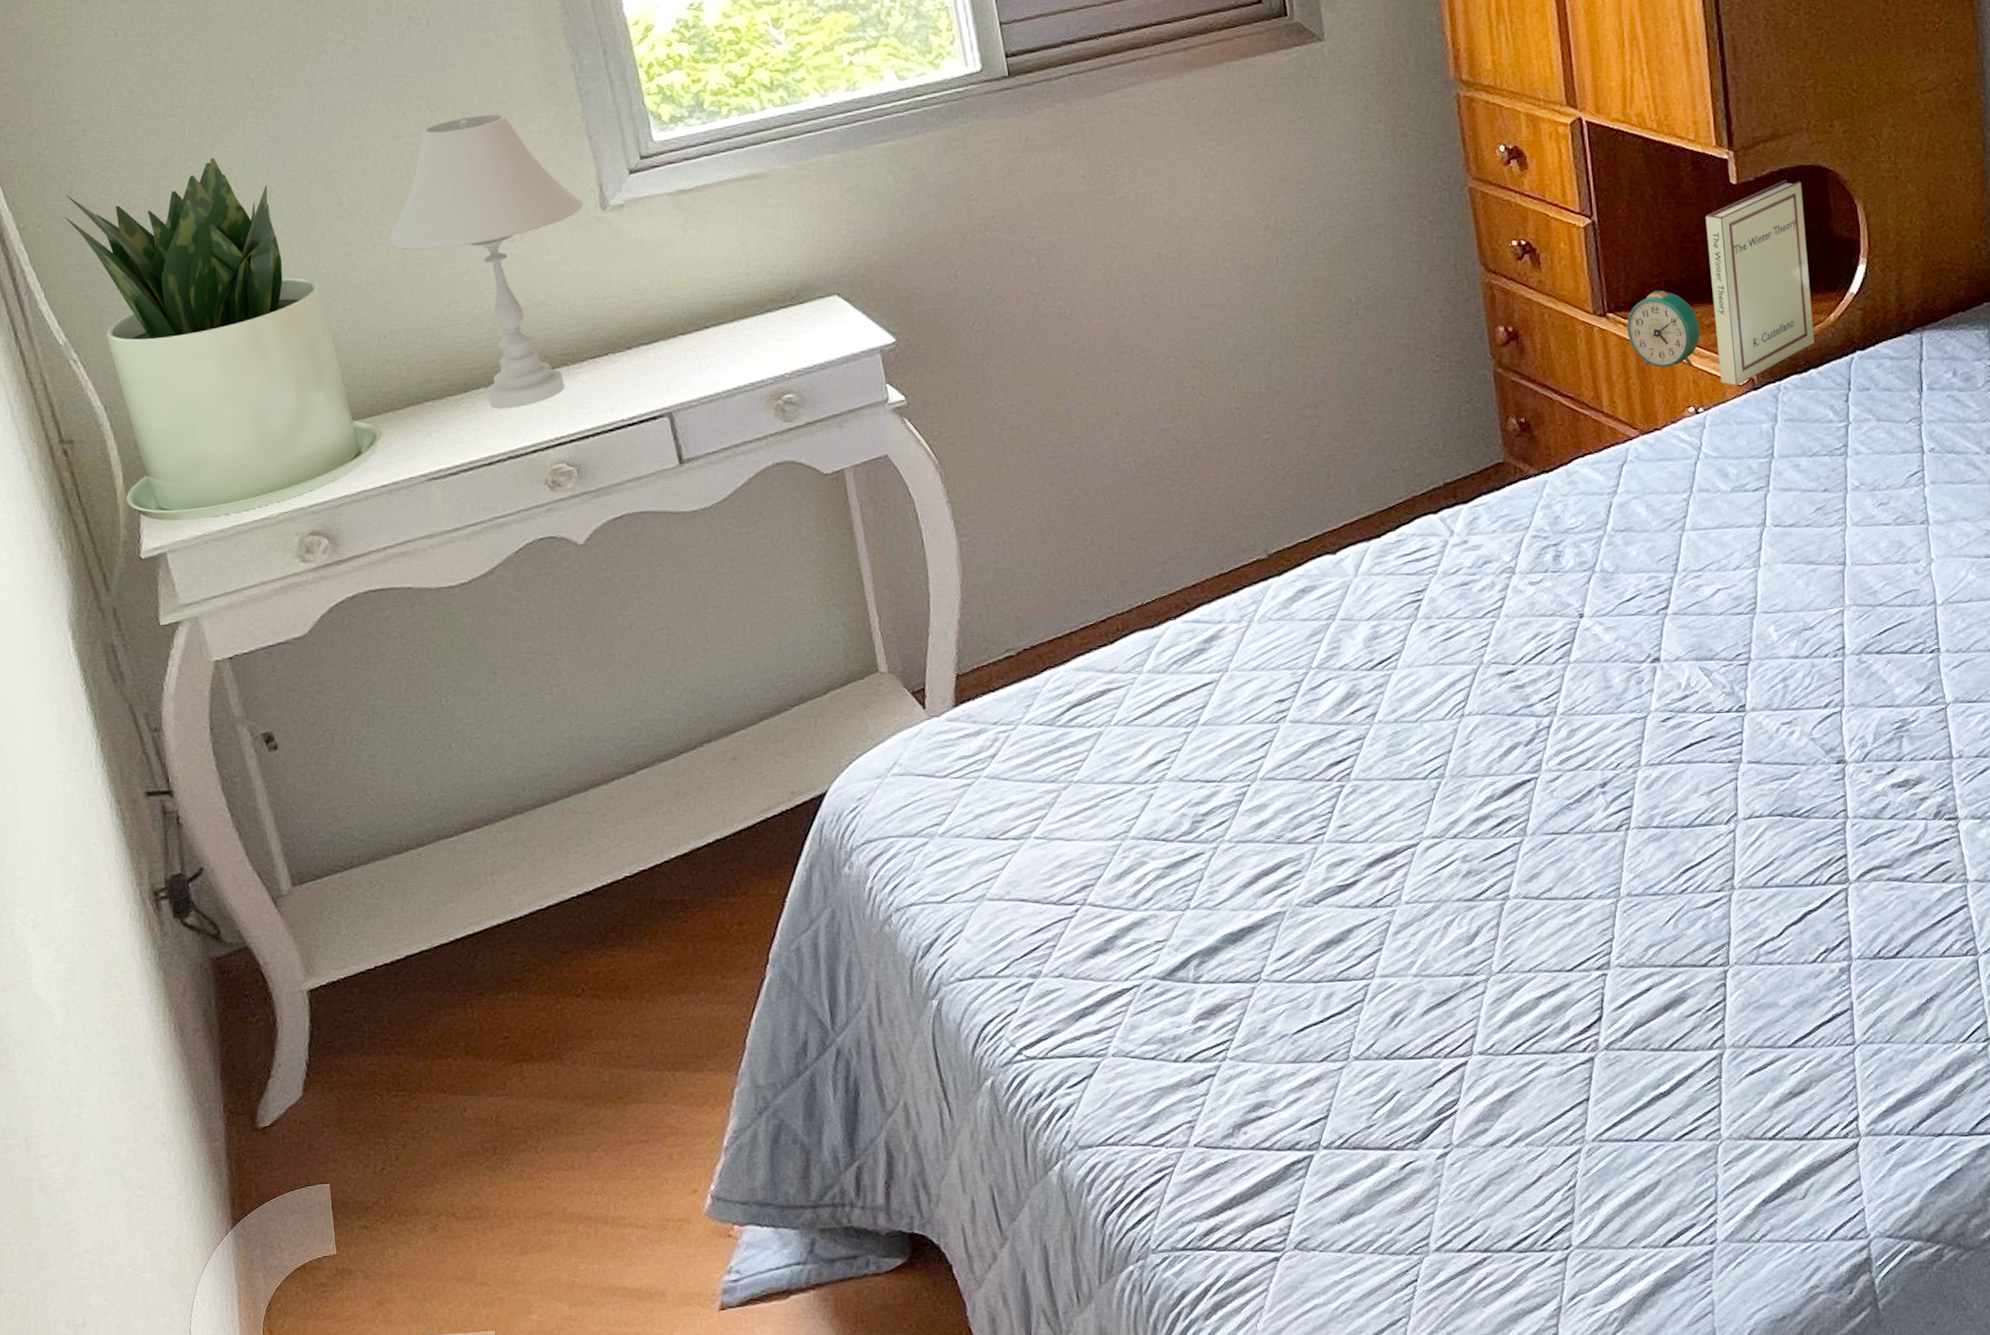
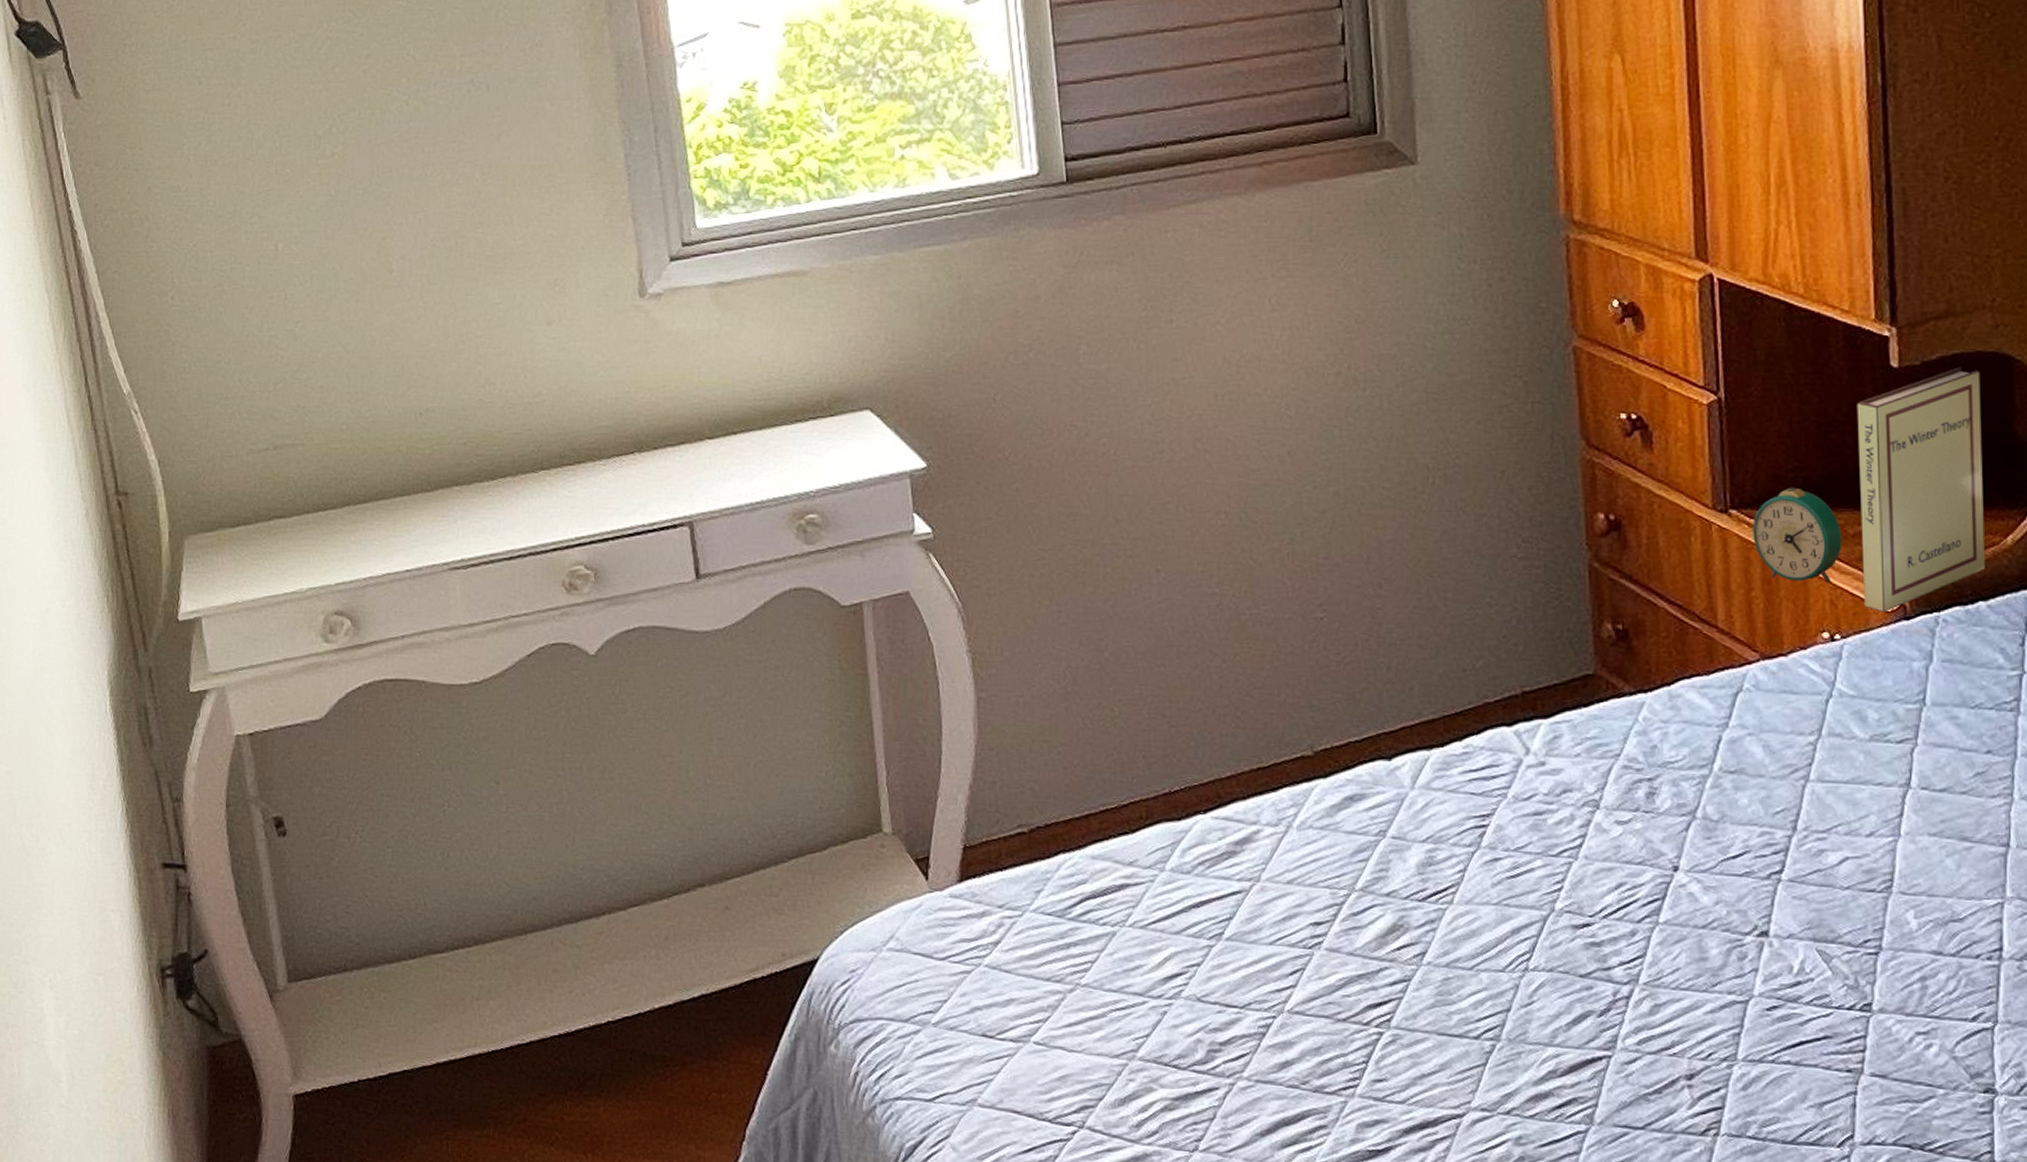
planter: present [65,157,382,521] -> none [139,214,410,586]
table lamp: present [387,114,584,409] -> none [431,188,622,501]

